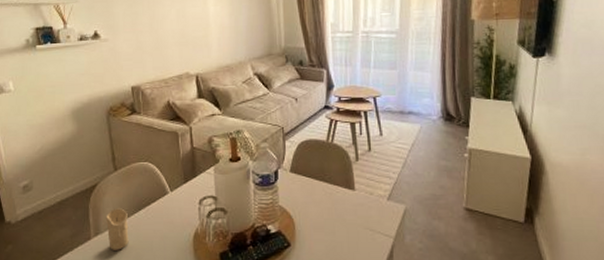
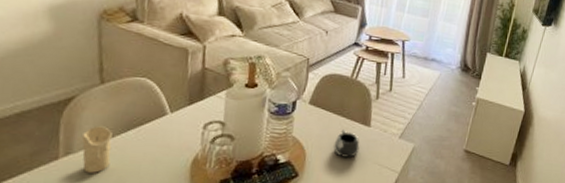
mug: none [320,194,347,224] -> present [333,129,360,158]

